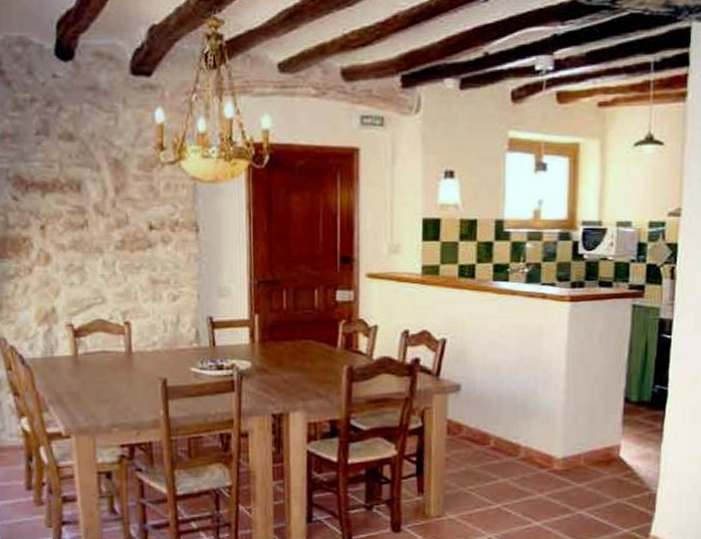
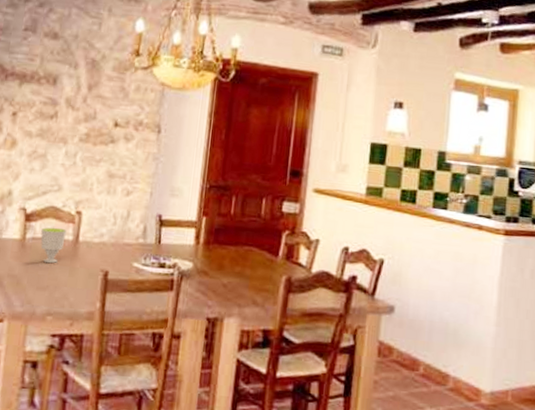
cup: none [92,340,118,377] -> present [40,227,67,264]

